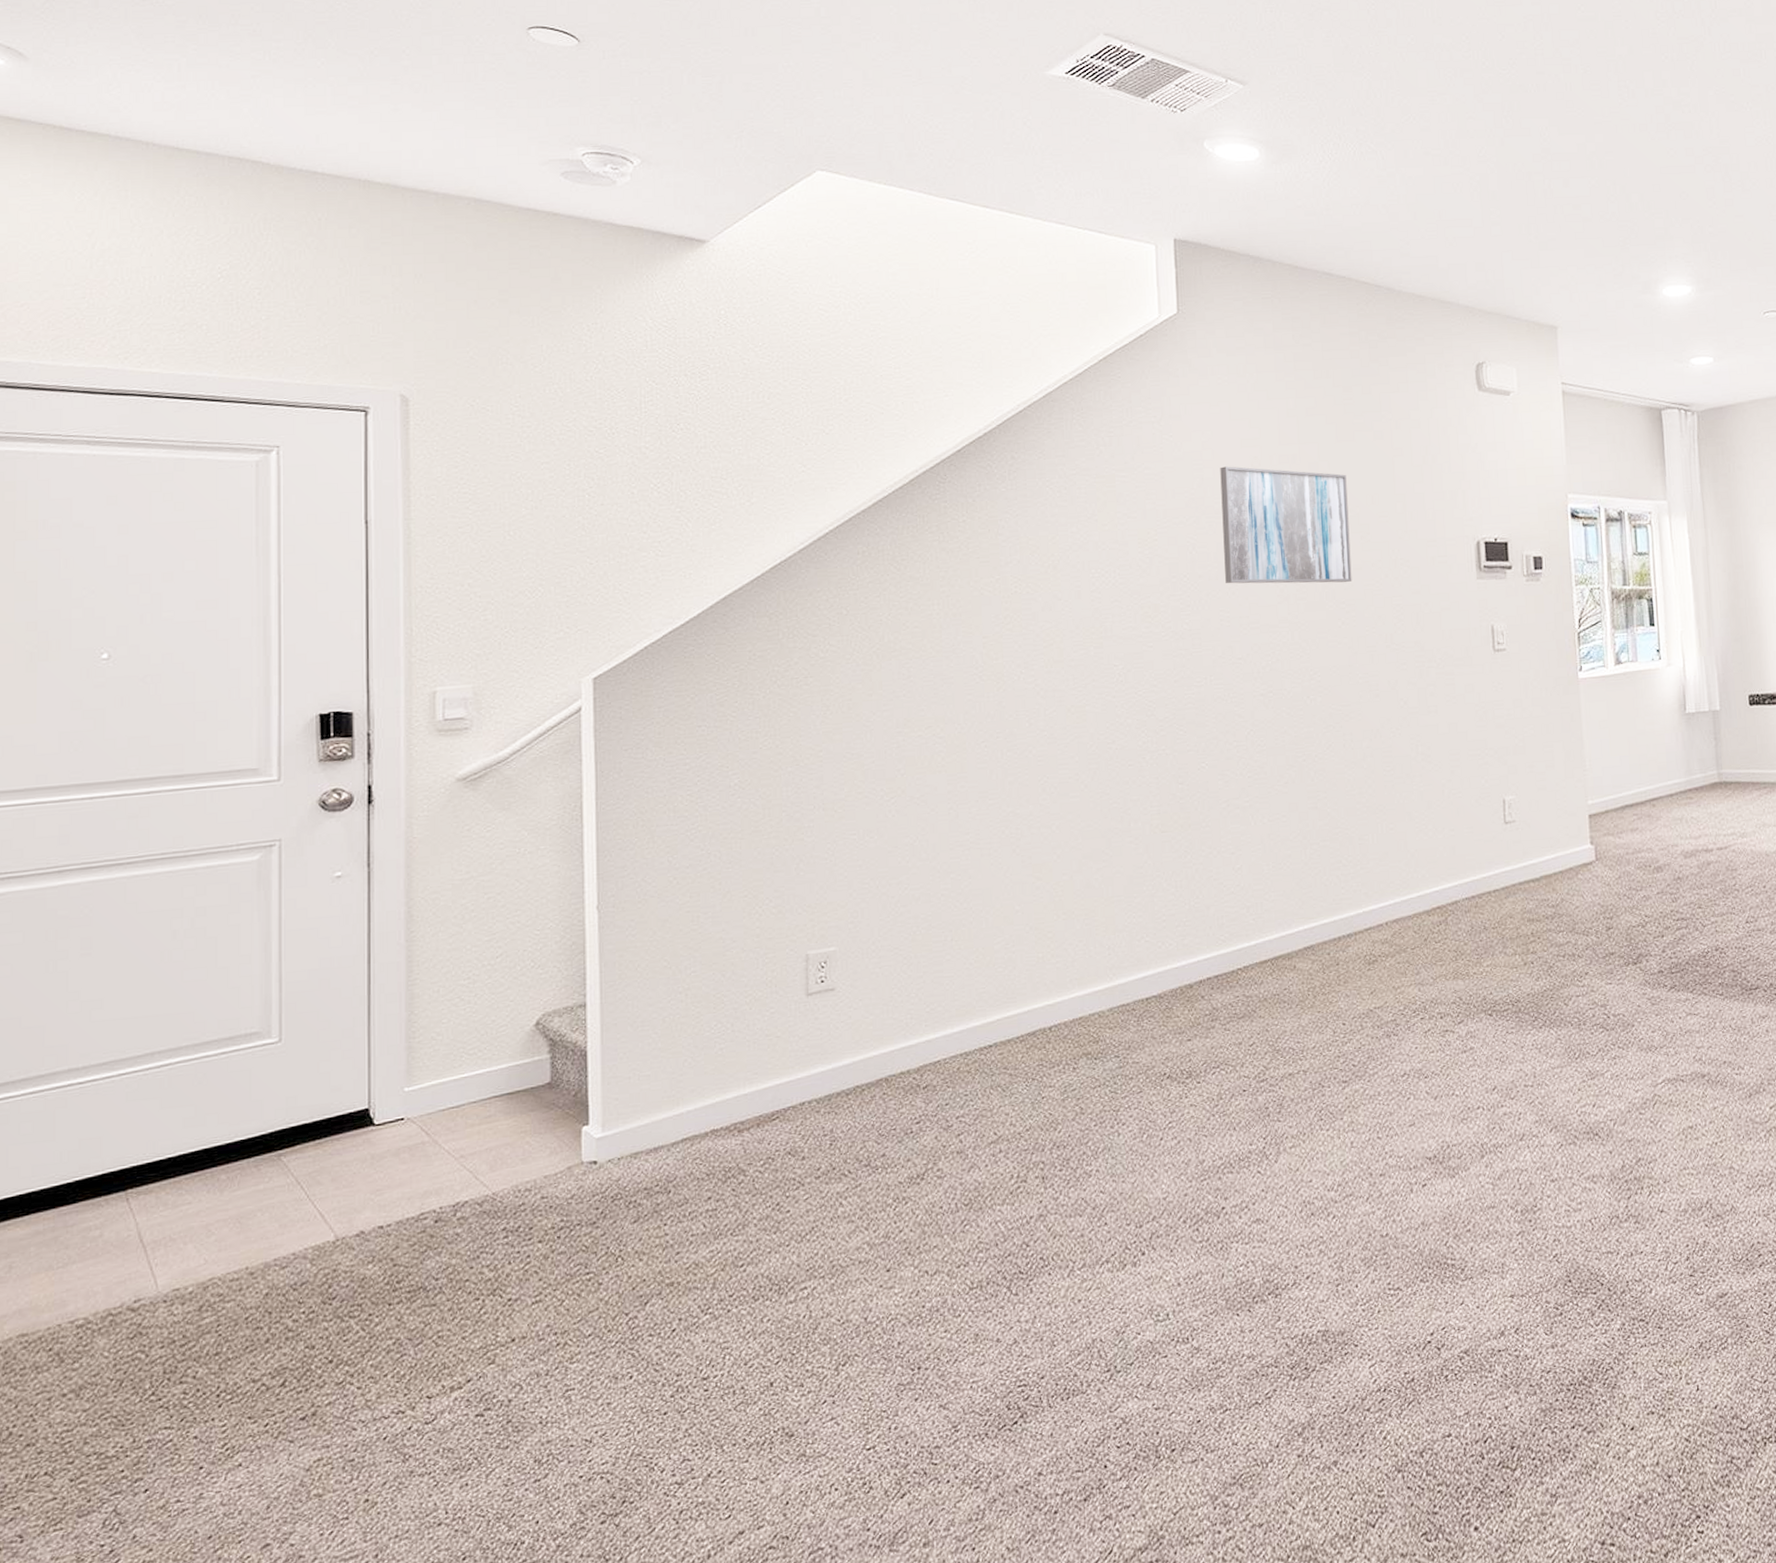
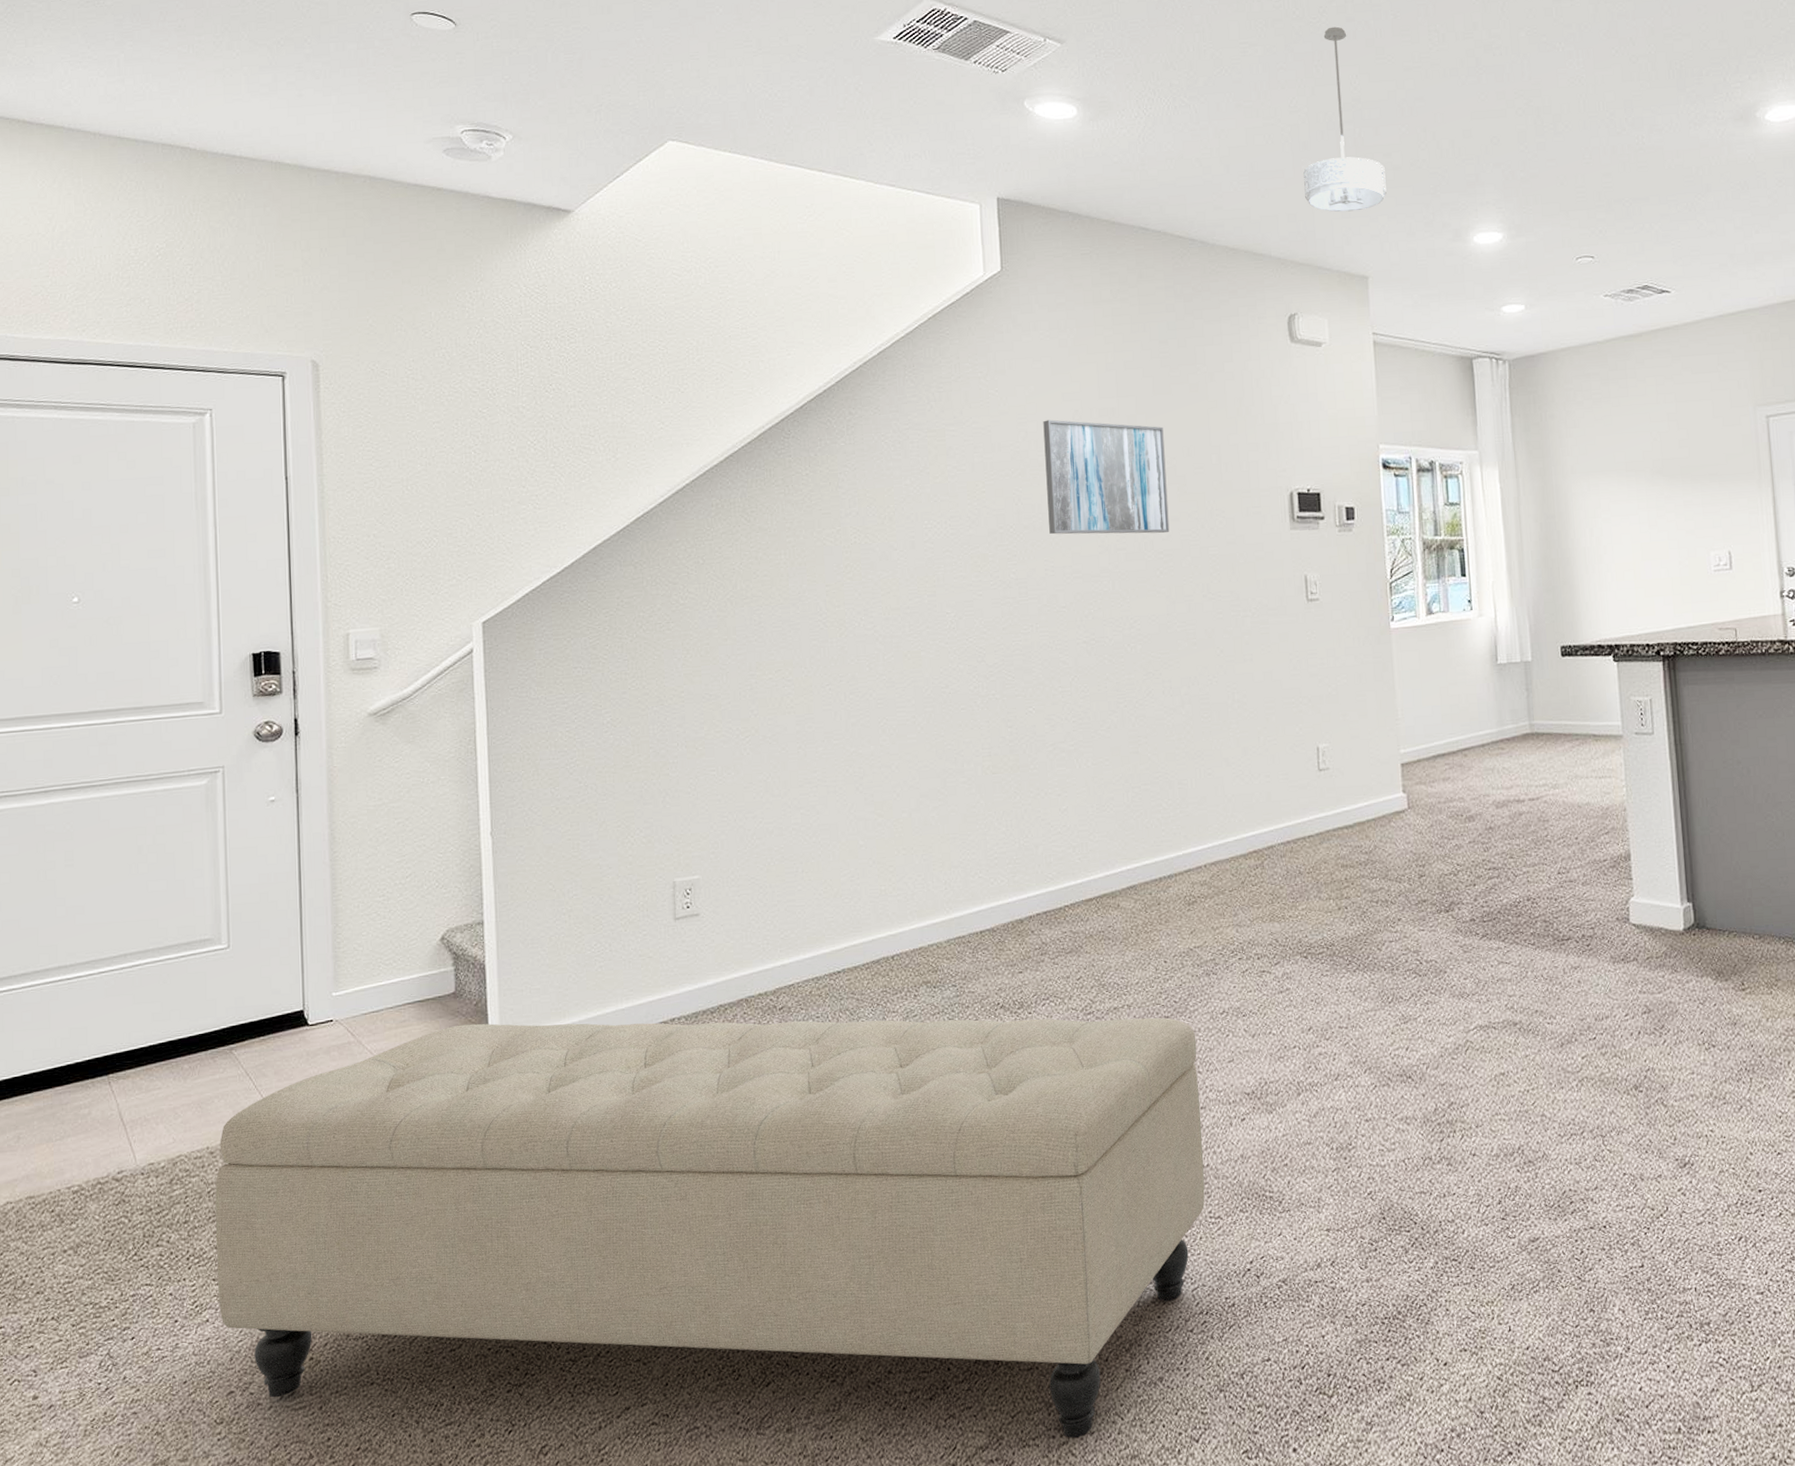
bench: none [253,1082,1384,1549] -> present [215,1017,1205,1439]
ceiling light fixture: none [1492,78,1576,262] -> present [1303,26,1387,212]

